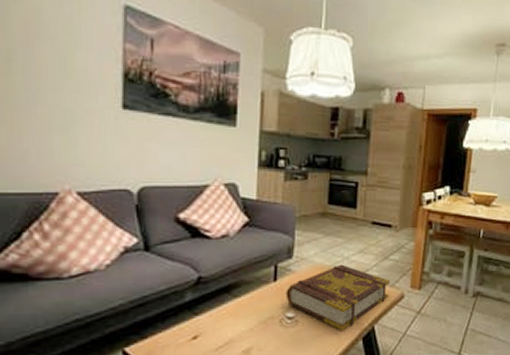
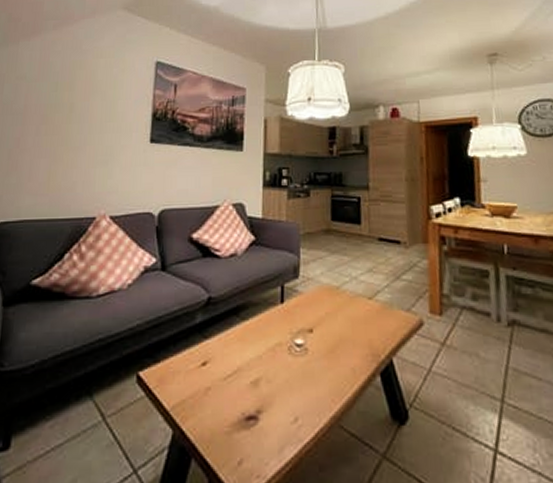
book: present [286,264,391,331] -> none [293,285,406,364]

